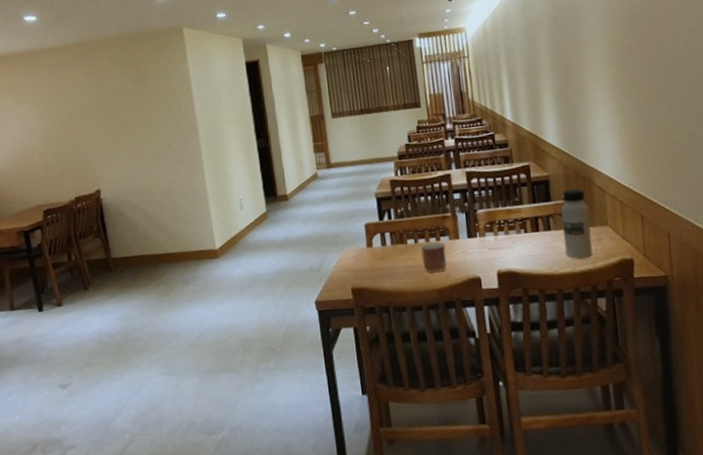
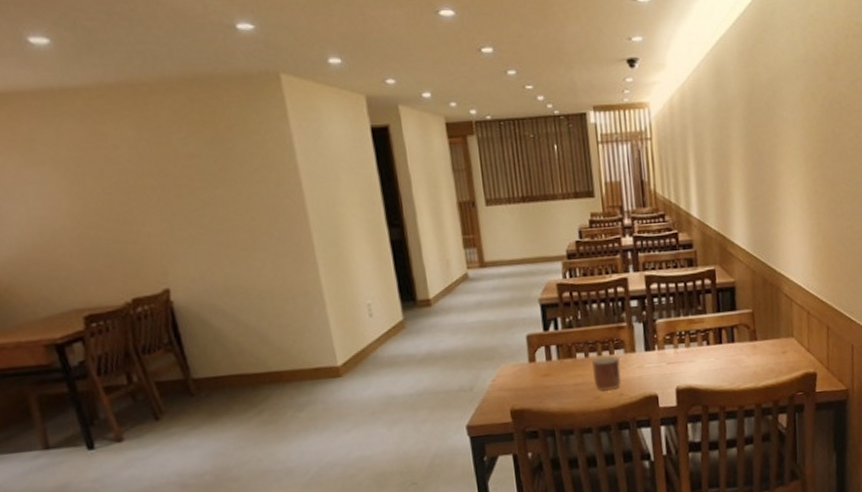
water bottle: present [561,189,593,259] -> none [746,297,777,373]

